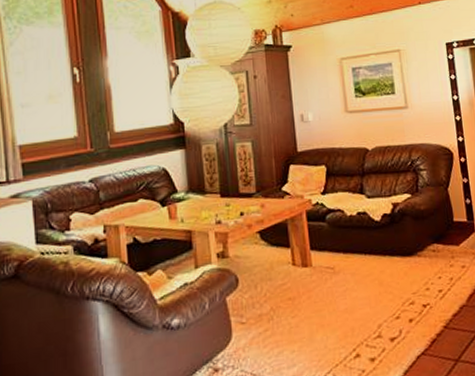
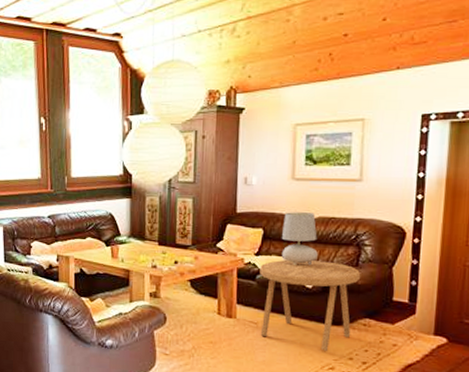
side table: none [328,191,424,286] -> present [260,260,361,351]
table lamp: none [343,143,381,199] -> present [281,212,318,266]

